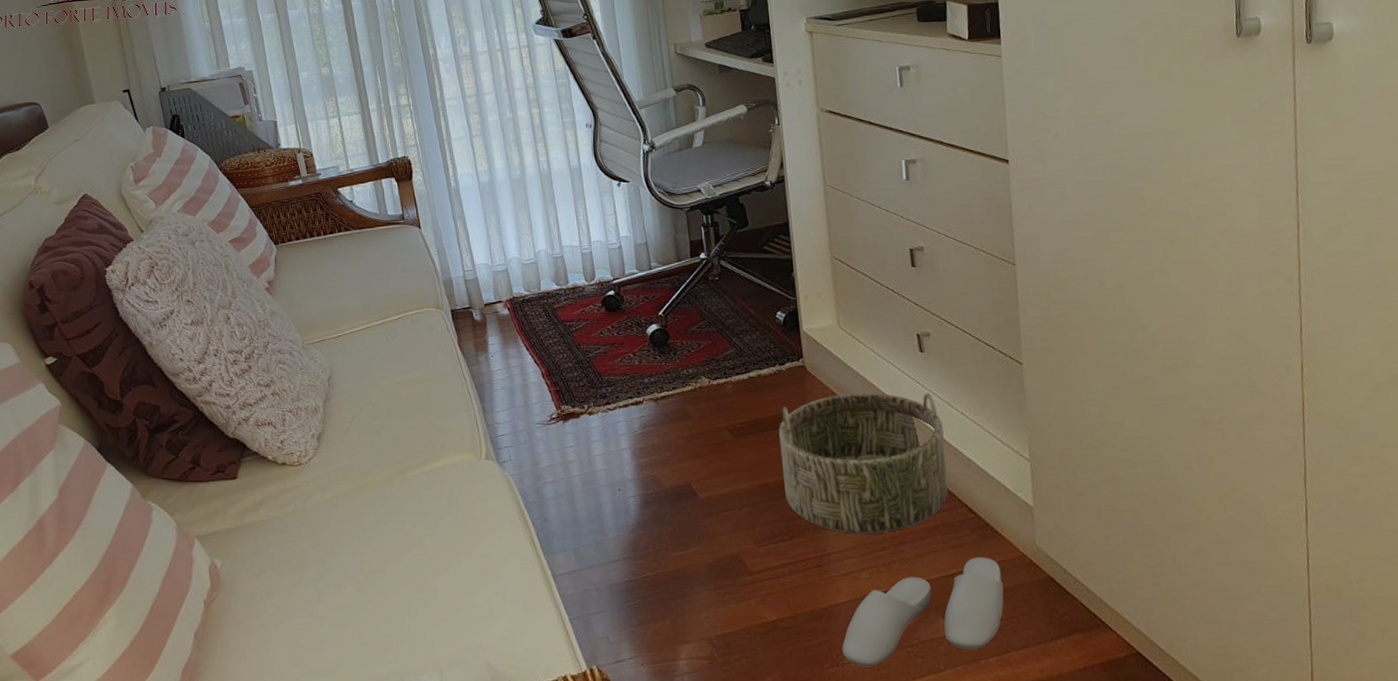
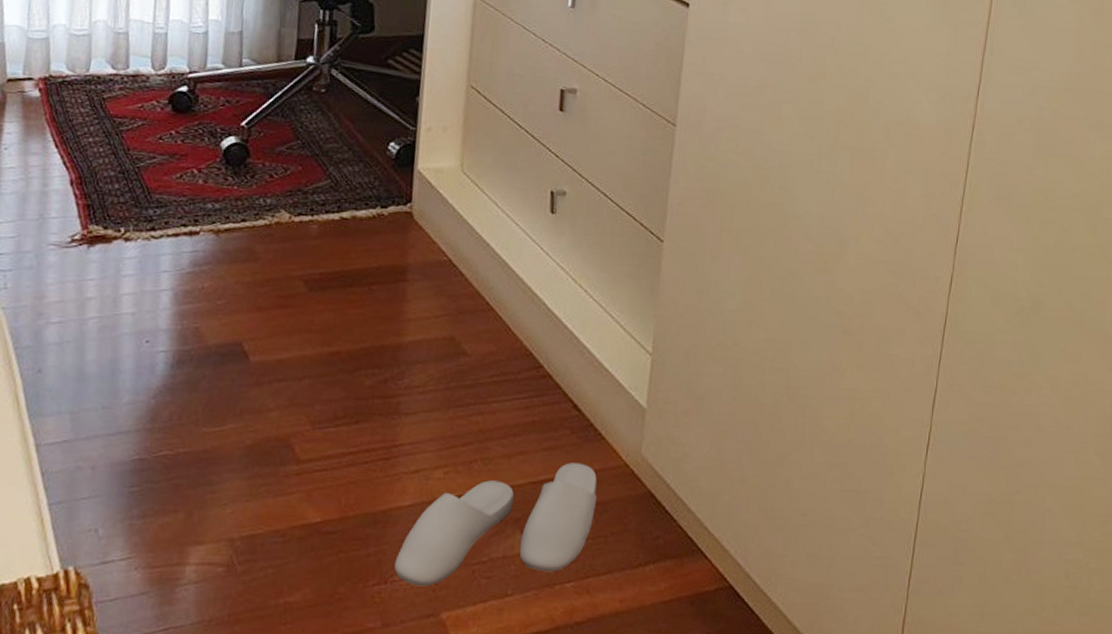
basket: present [779,392,948,534] -> none [359,252,562,425]

